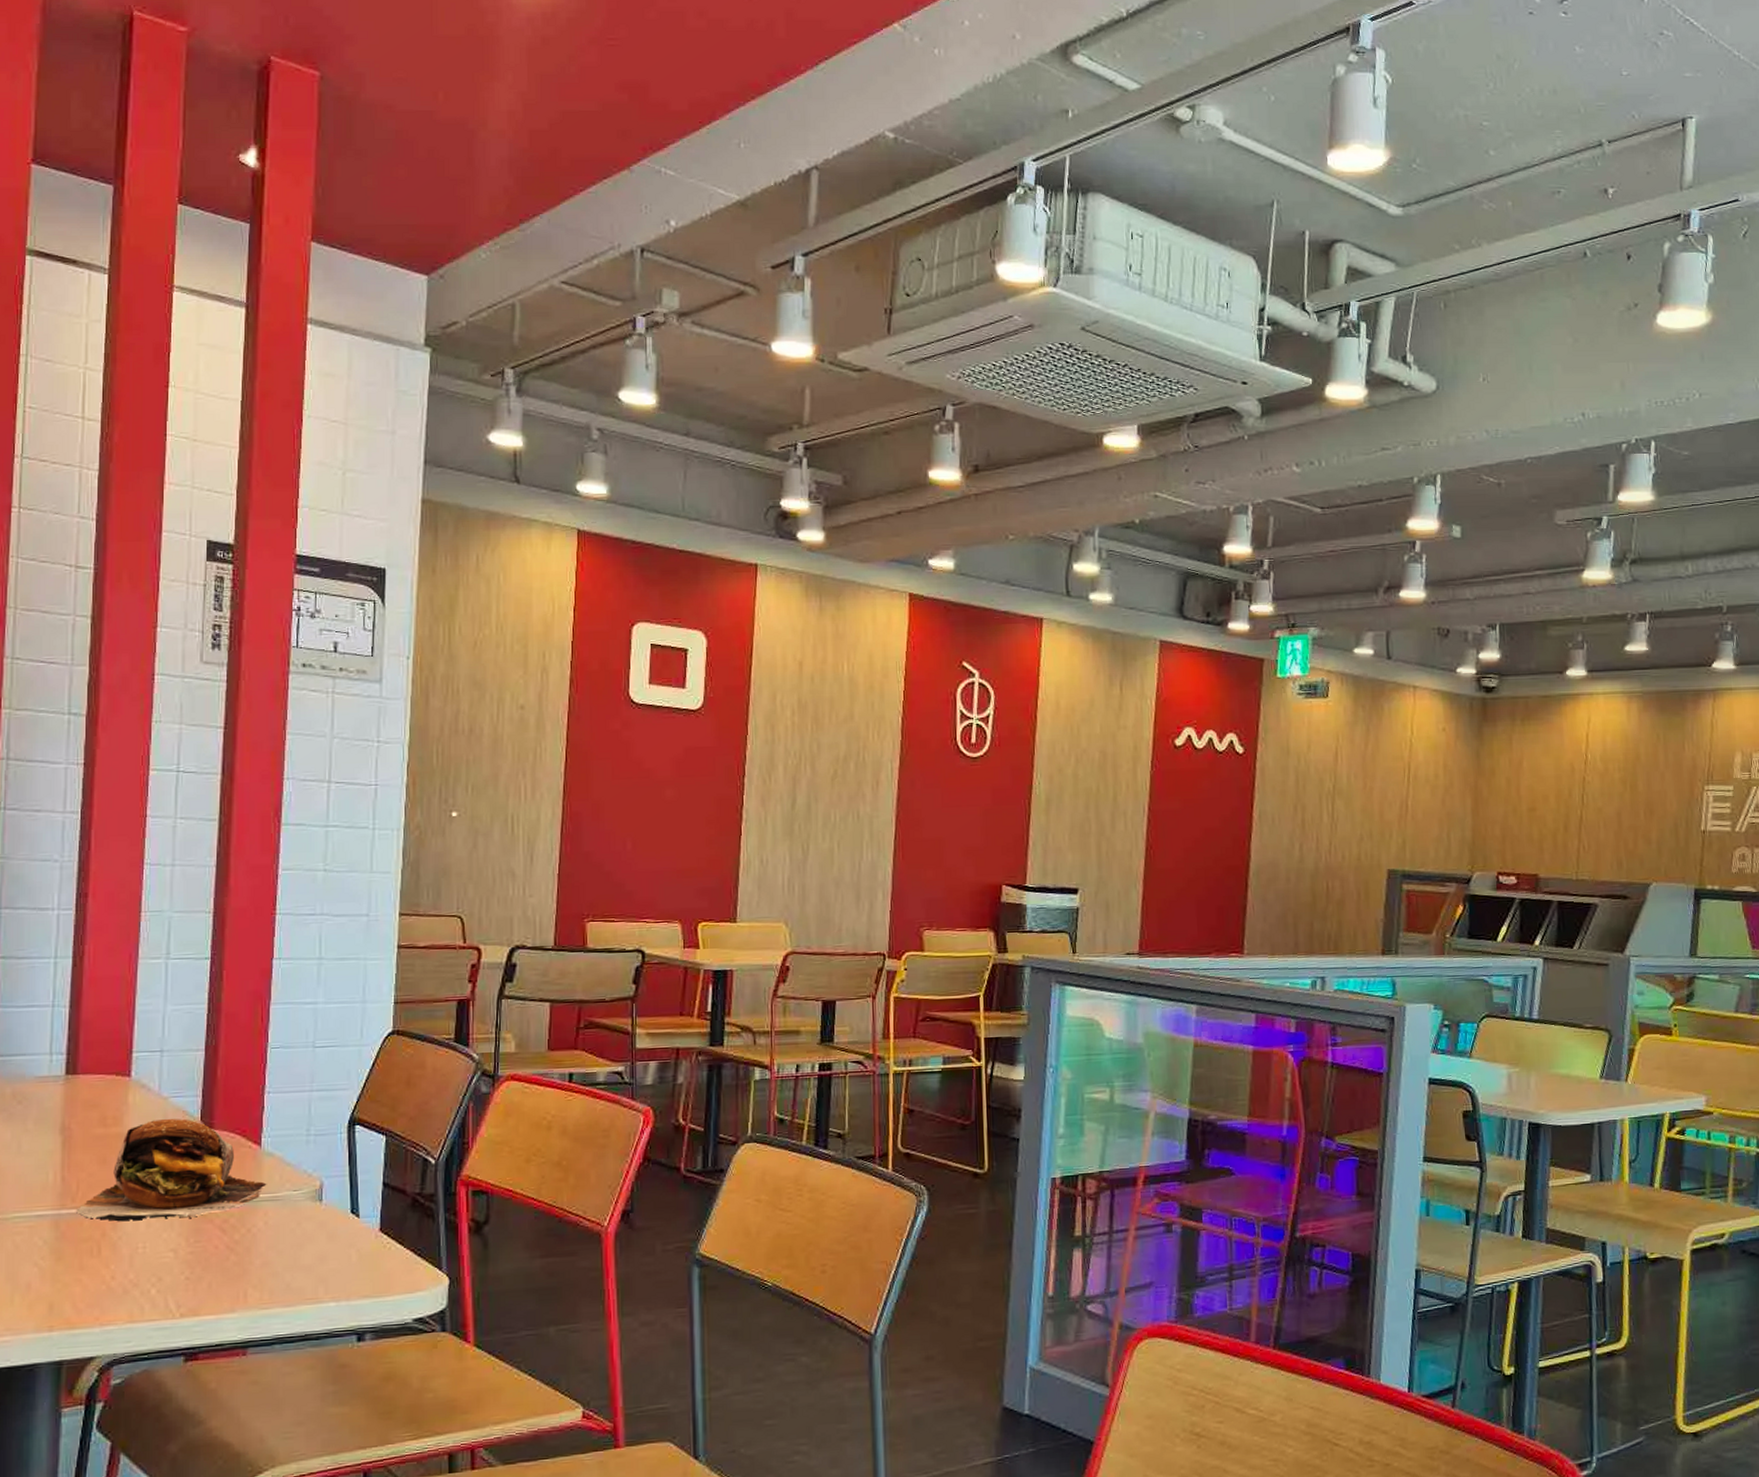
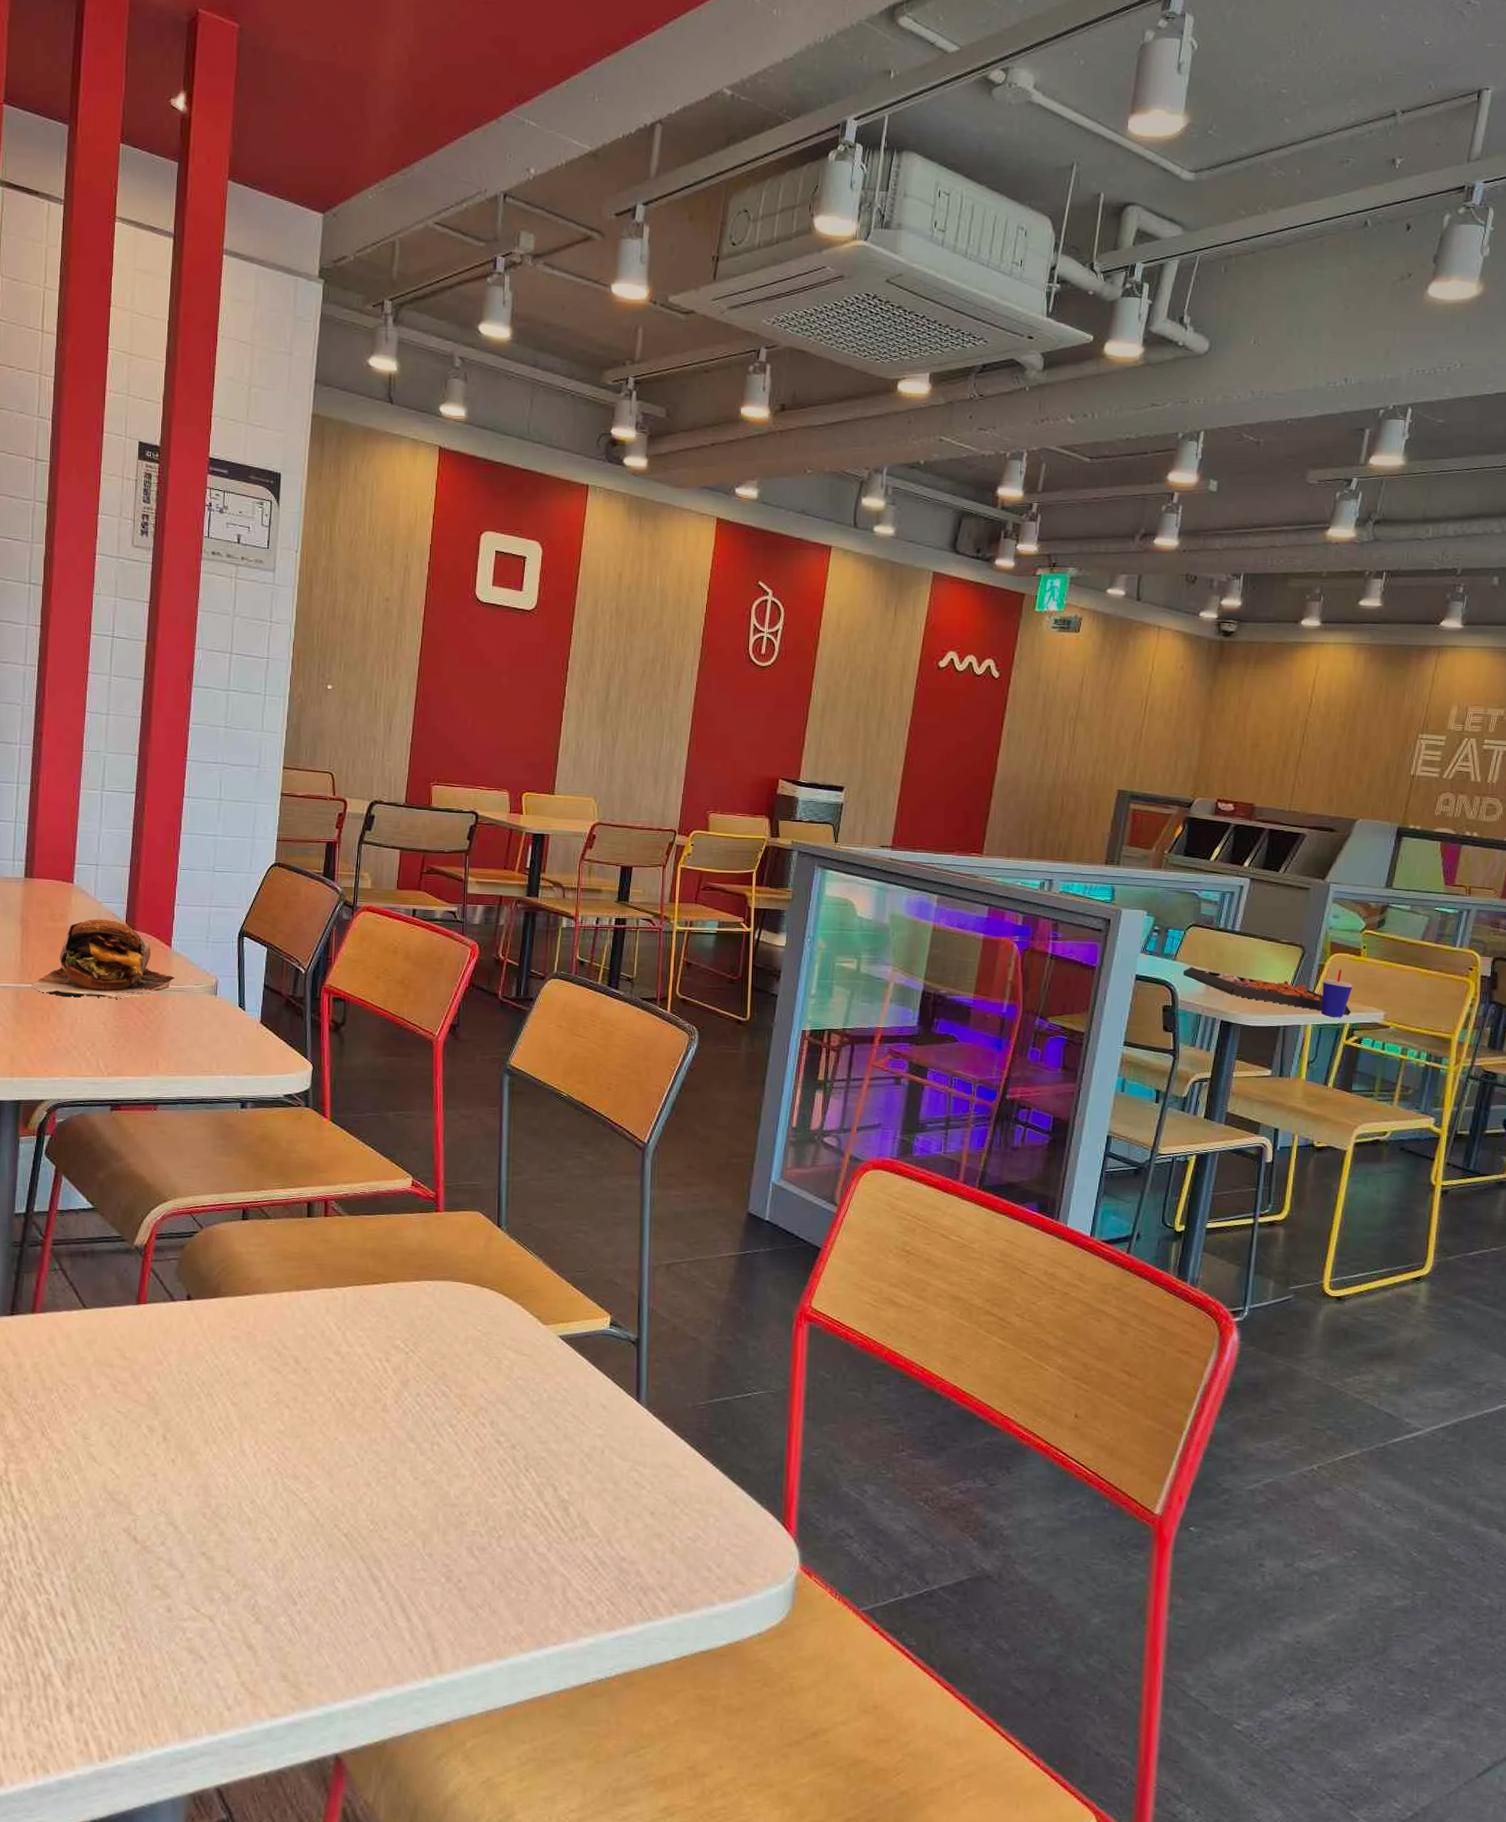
food tray: none [1480,1063,1670,1104] -> present [1182,966,1351,1016]
beverage cup: none [1635,1053,1669,1108] -> present [1321,970,1353,1017]

